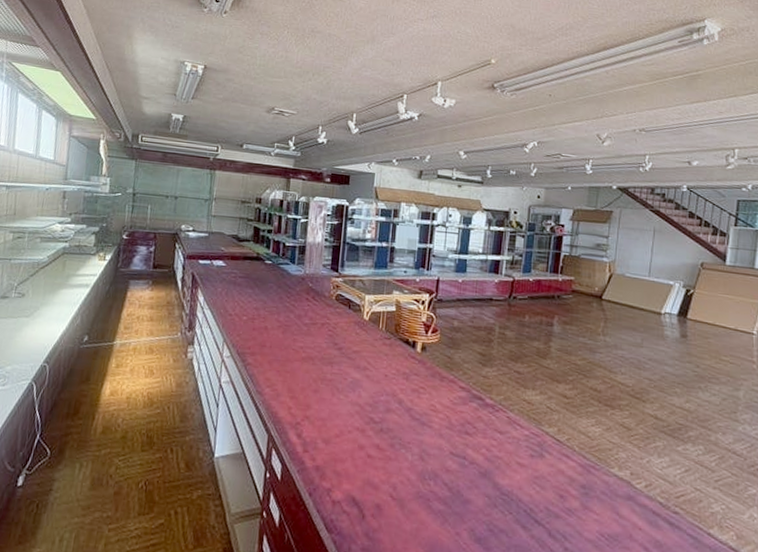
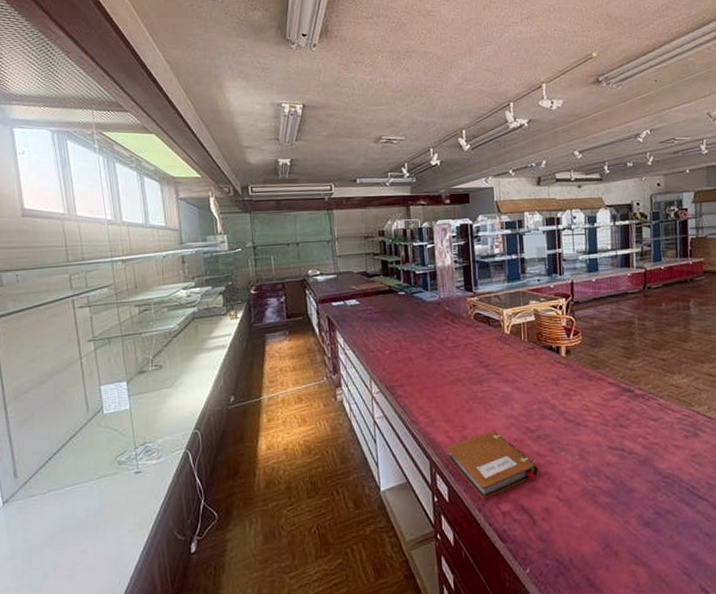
notebook: none [286,415,377,485] -> present [446,430,539,500]

